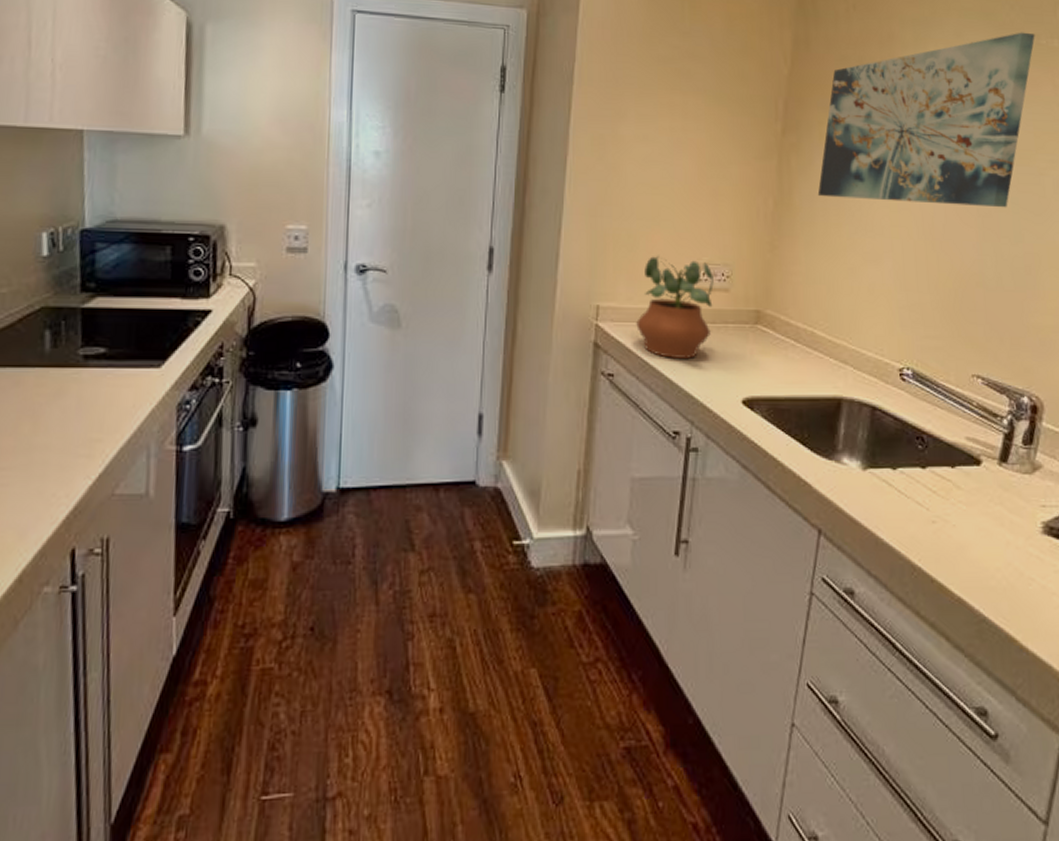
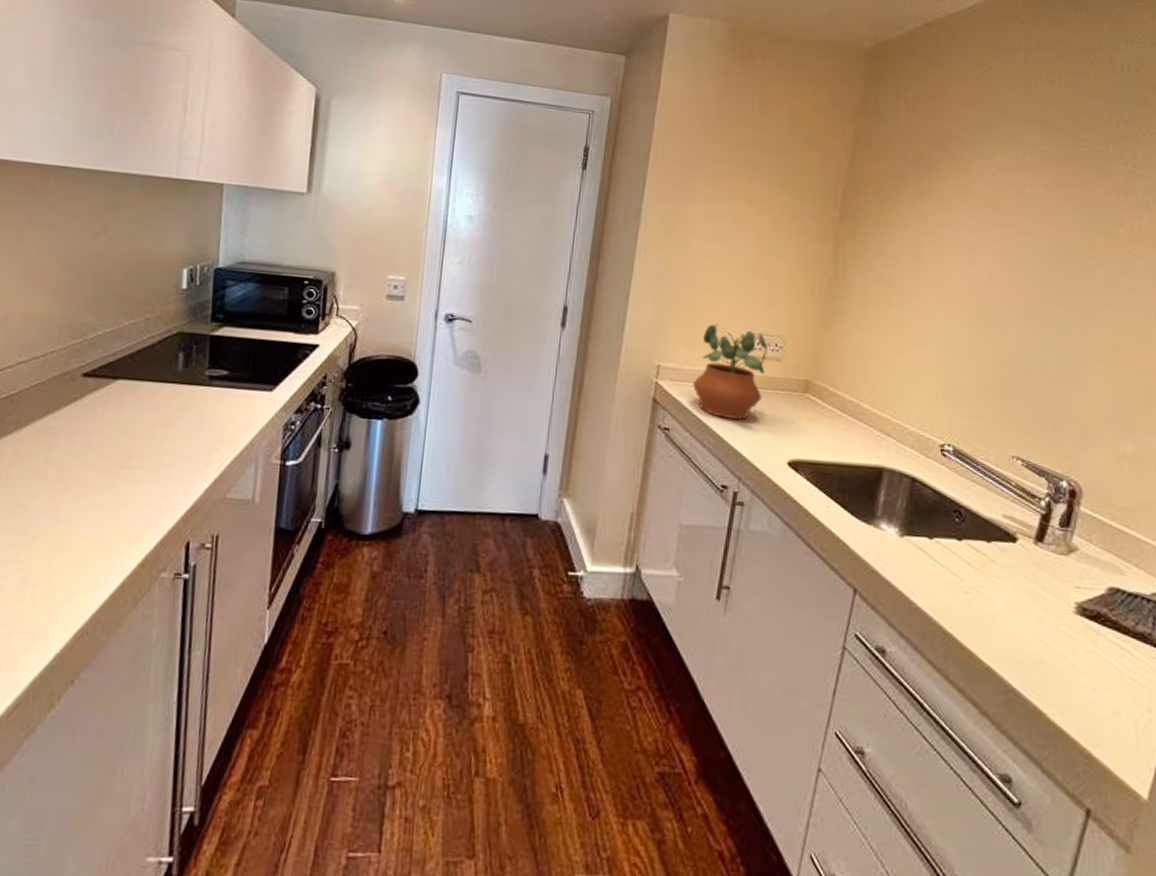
wall art: present [817,32,1035,208] -> none [870,137,1090,301]

